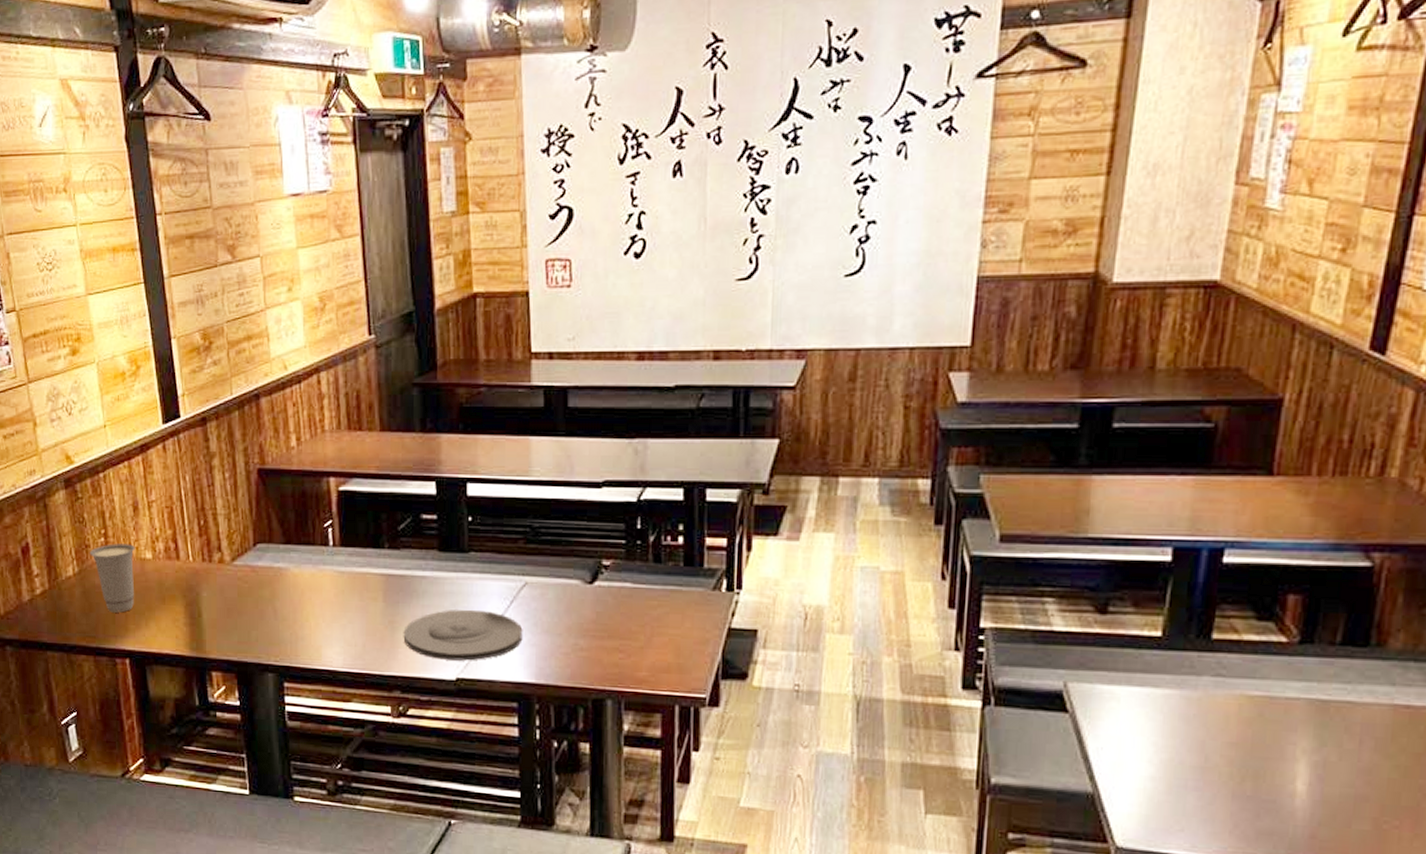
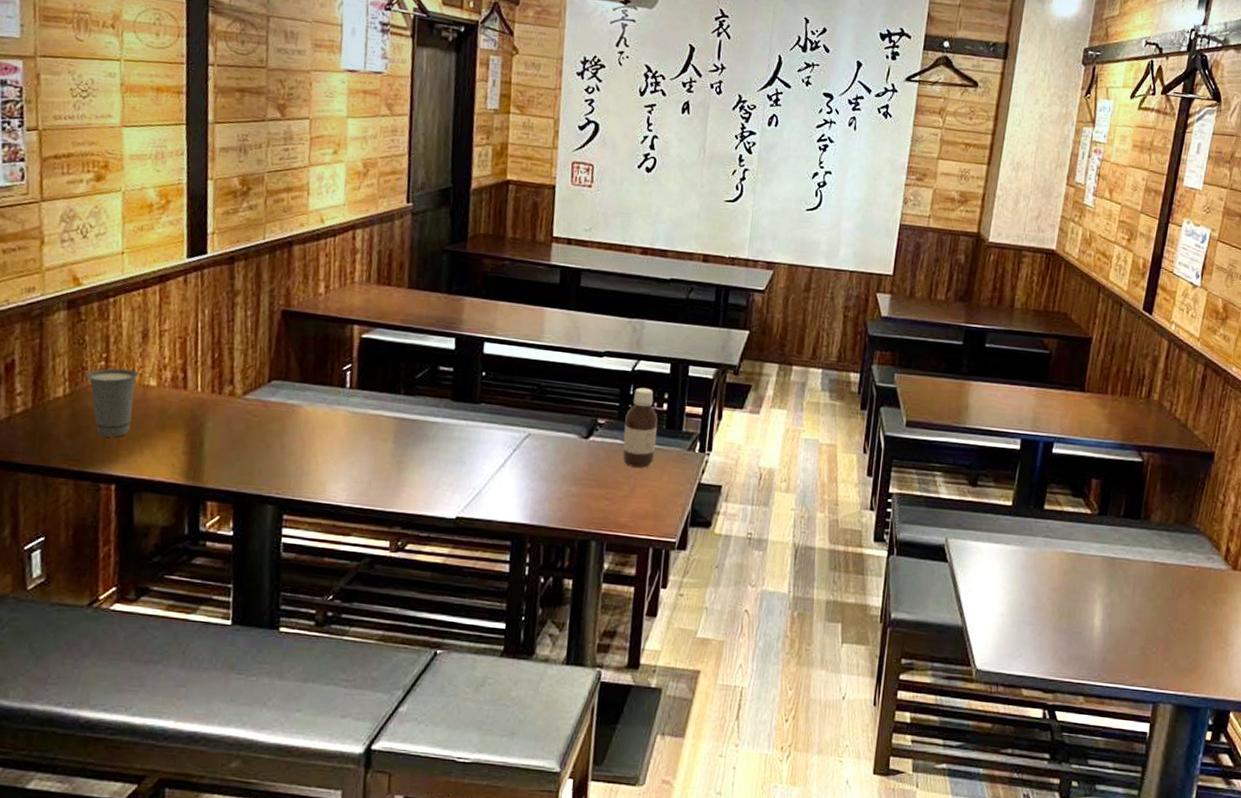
plate: present [403,609,523,661] -> none [409,454,523,502]
bottle: none [633,520,674,614] -> present [622,387,658,468]

